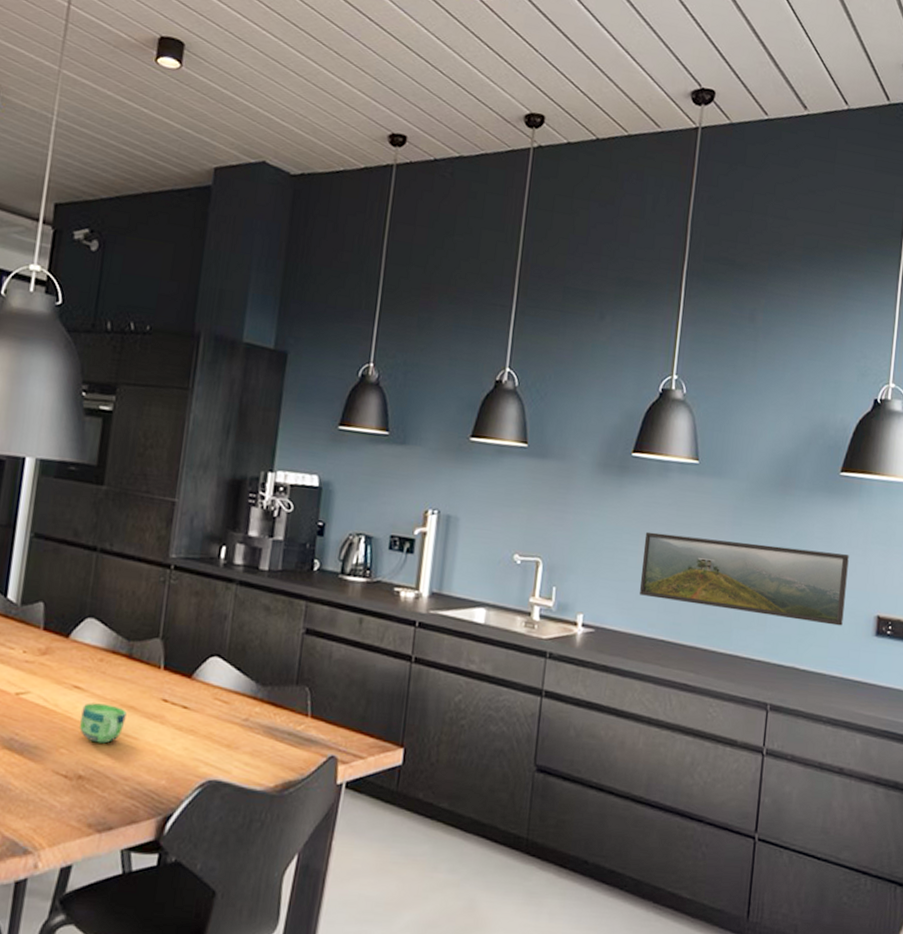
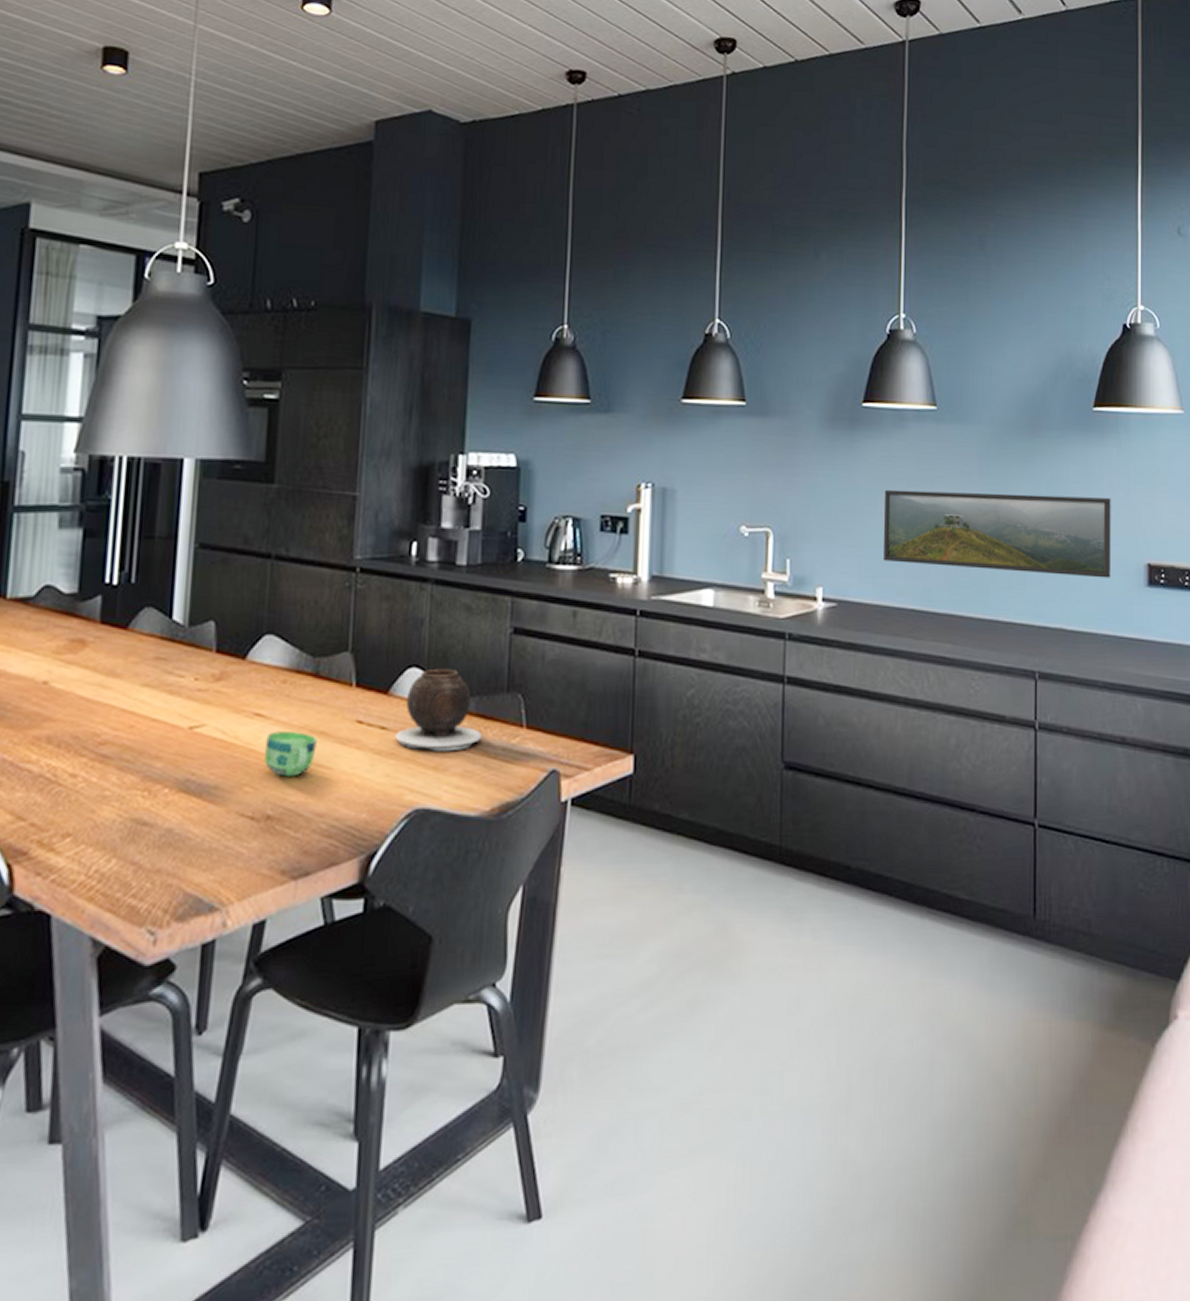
vase: none [195,659,272,733] -> present [395,668,483,752]

